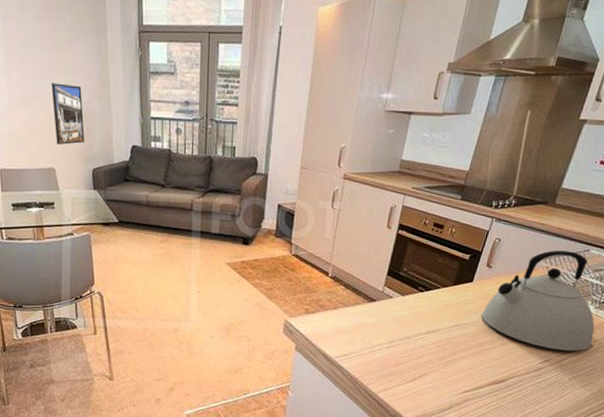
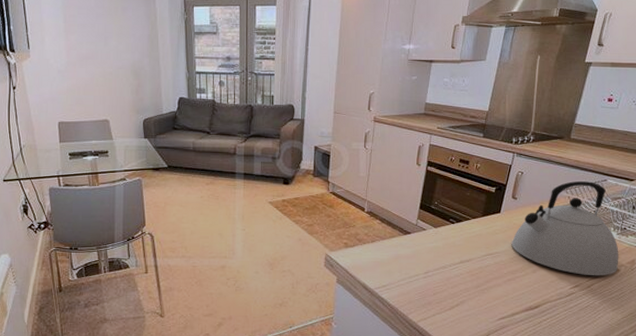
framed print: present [52,83,85,145] -> none [106,44,136,98]

